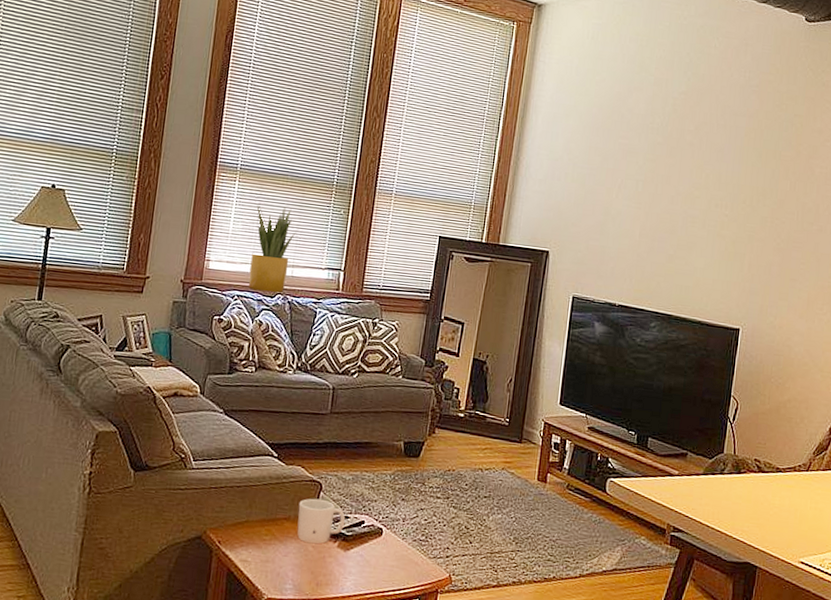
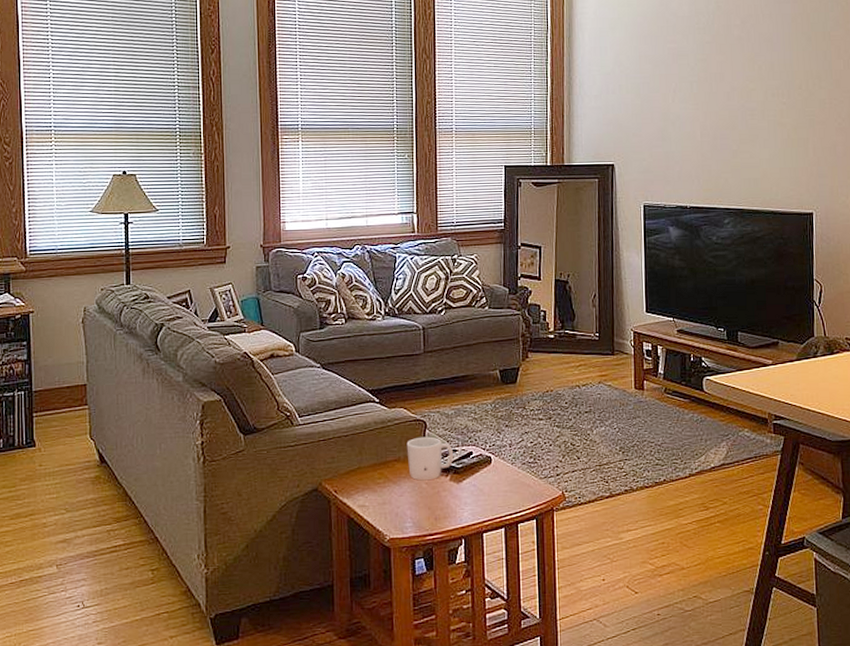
planter: present [248,205,296,294] -> none [323,159,365,245]

